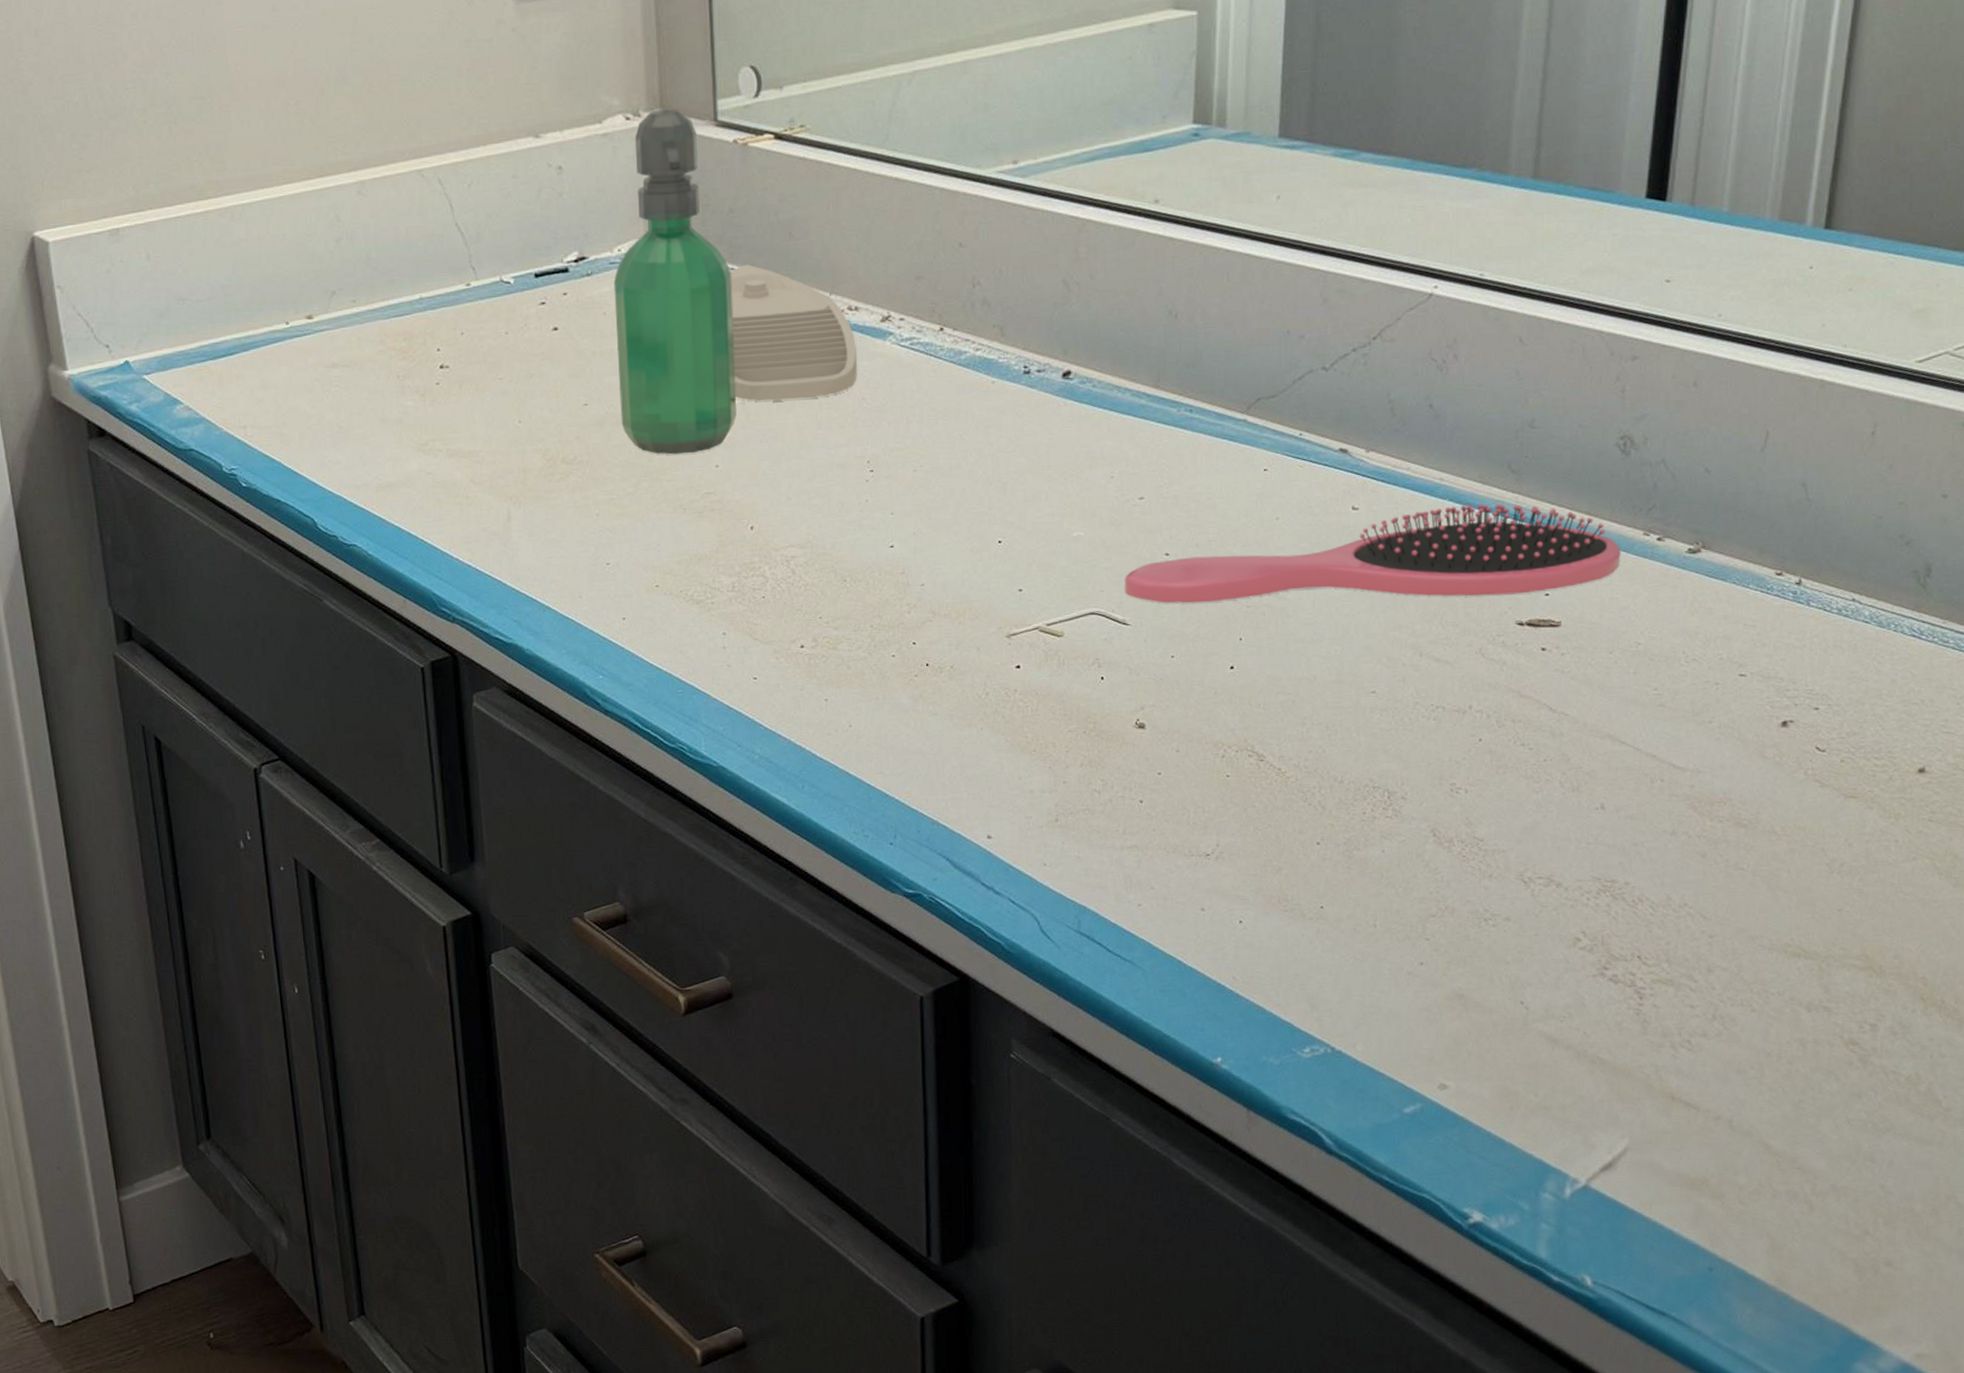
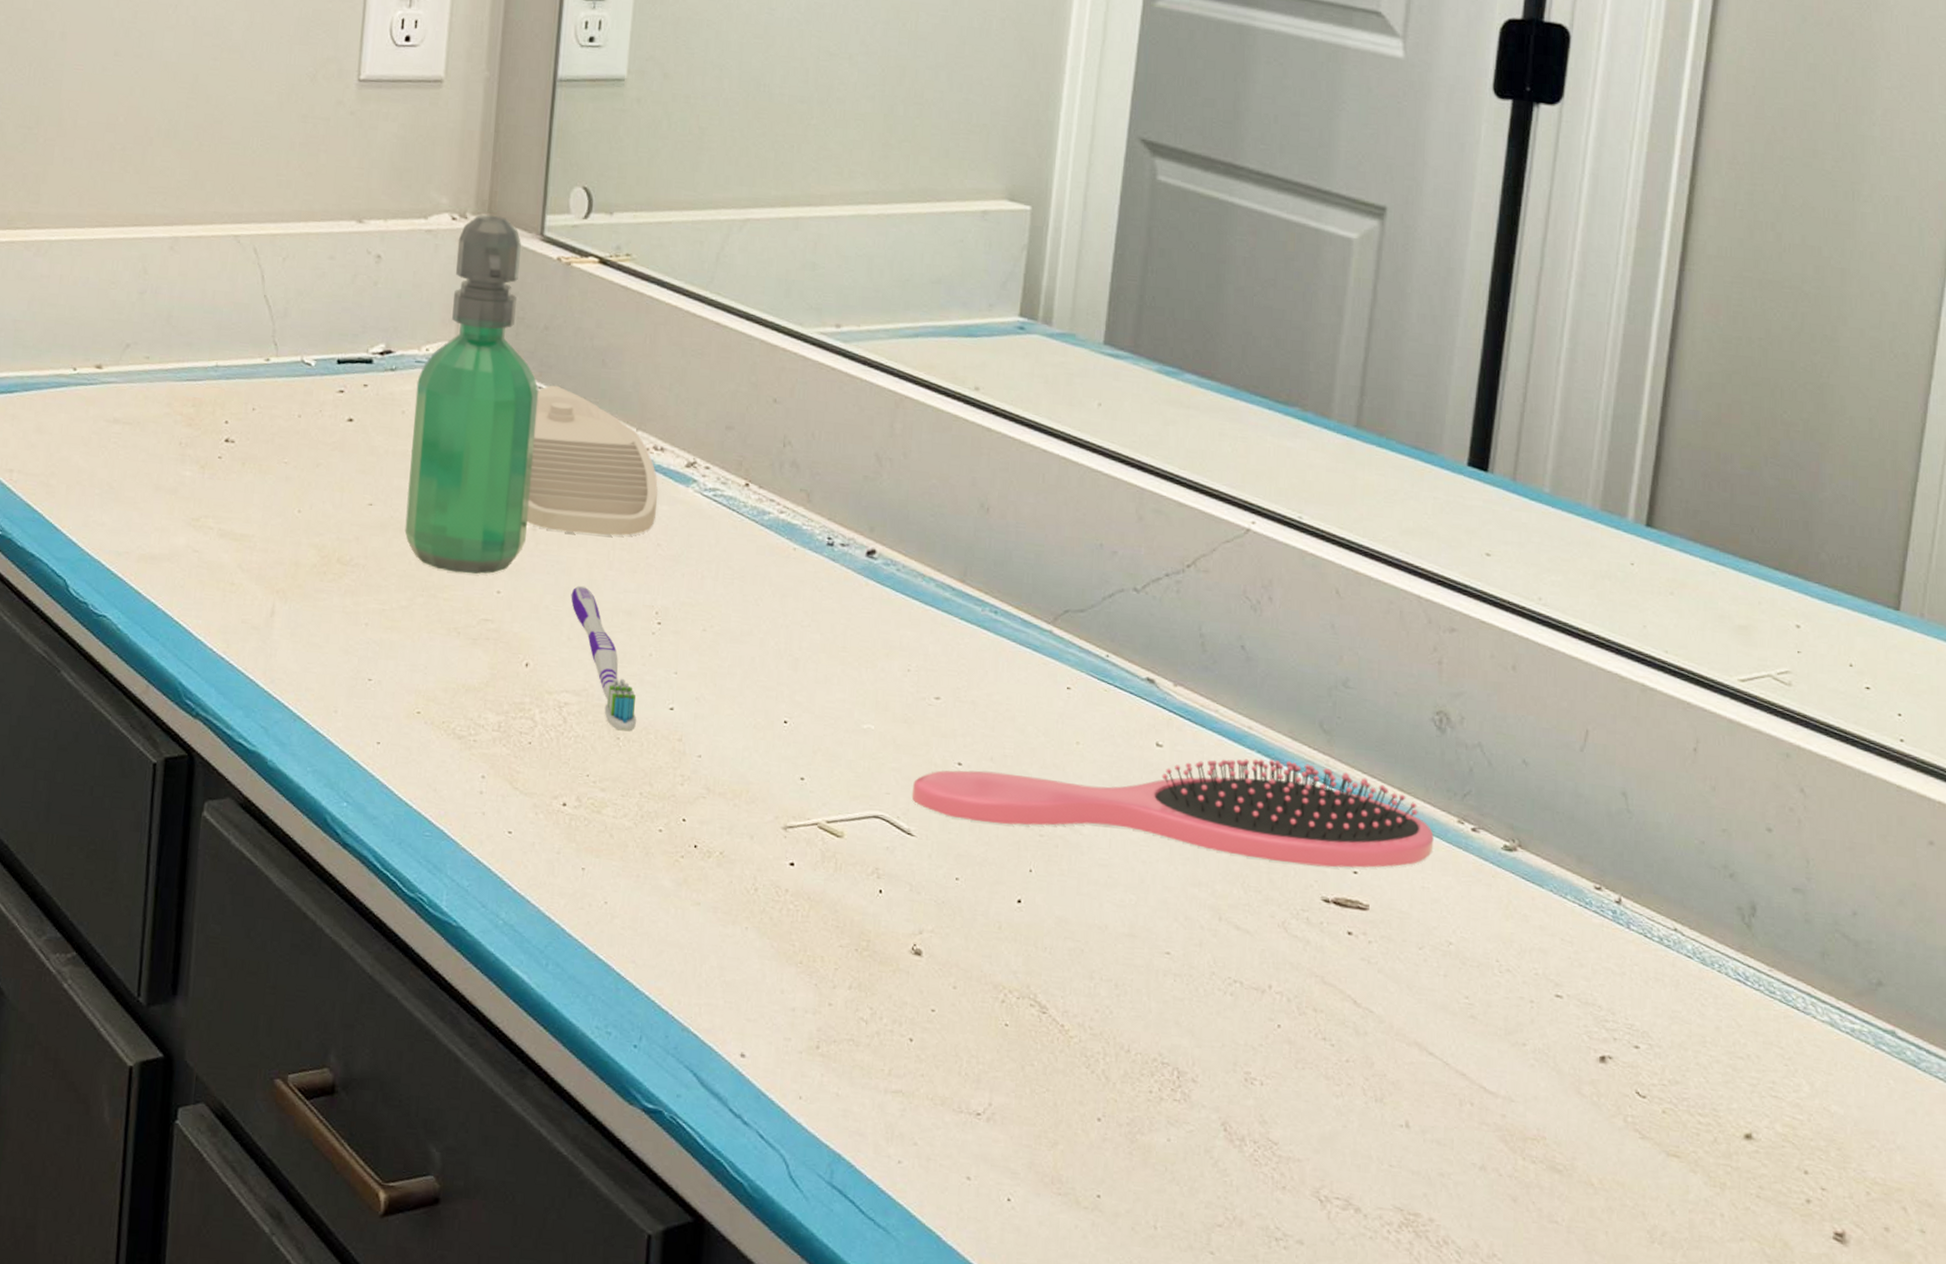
toothbrush: none [785,448,861,574] -> present [571,585,637,732]

